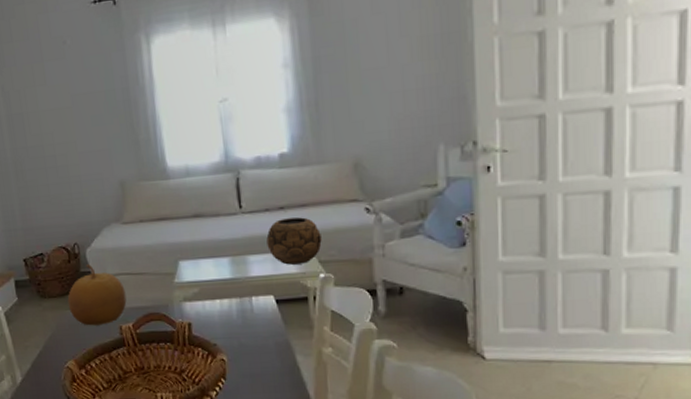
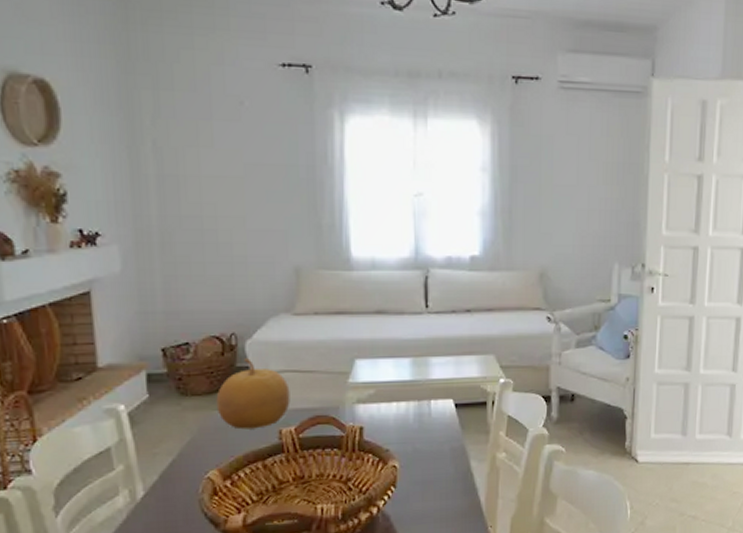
decorative bowl: present [266,217,322,265] -> none [451,321,504,369]

